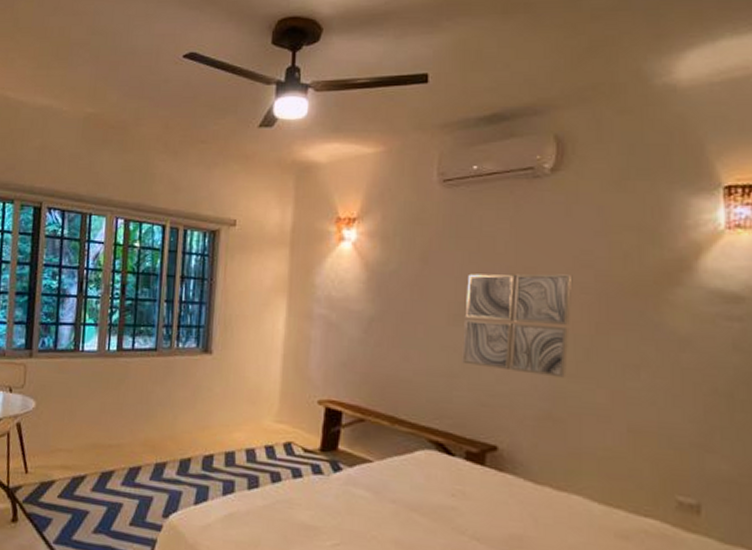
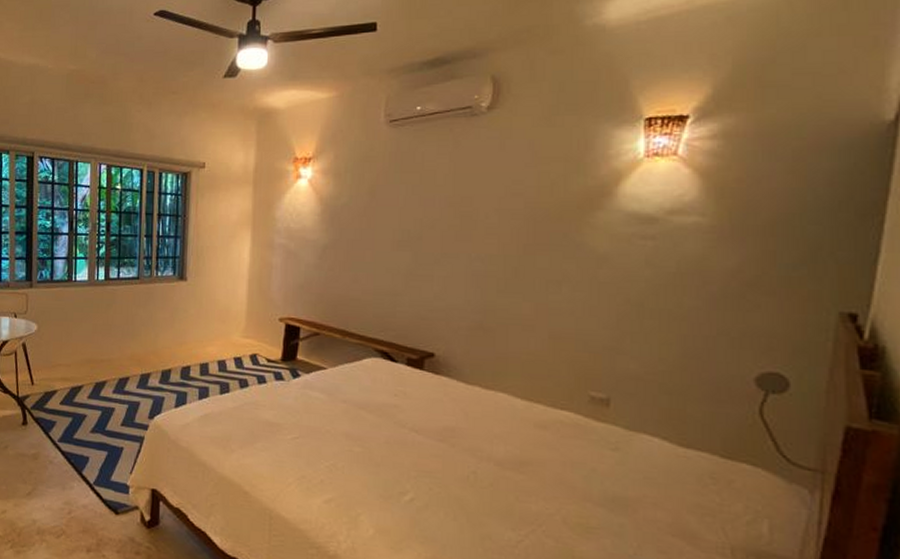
wall art: present [462,273,573,378] -> none [405,202,505,294]

